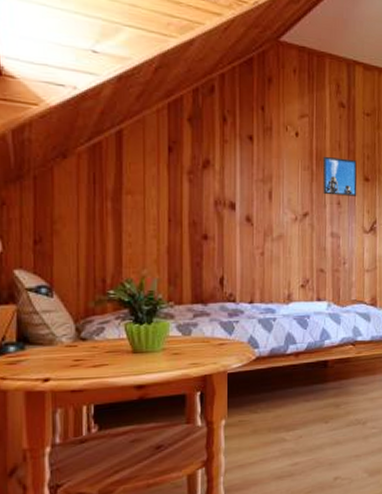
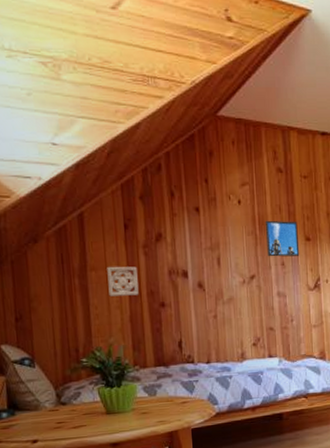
wall ornament: none [145,191,179,225] -> present [107,266,139,297]

